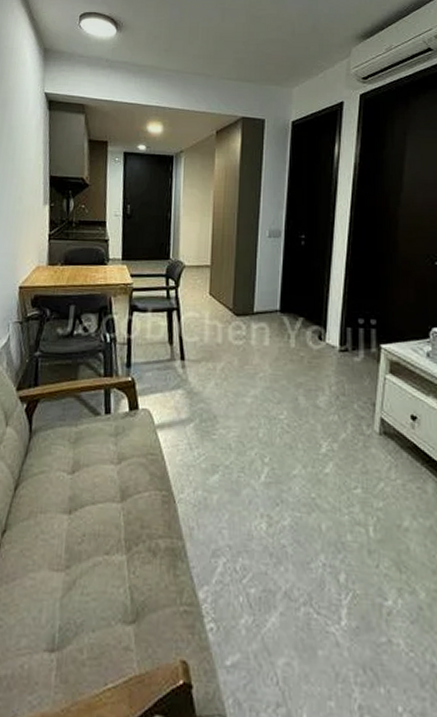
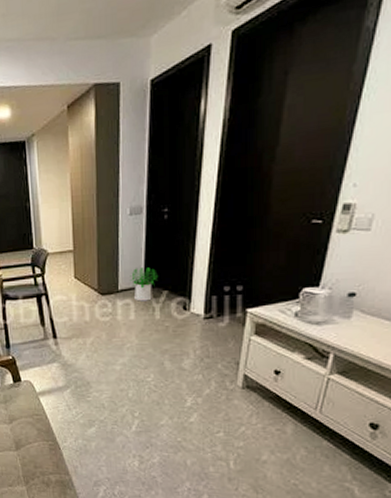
potted plant: none [266,291,294,327] -> present [130,267,158,301]

